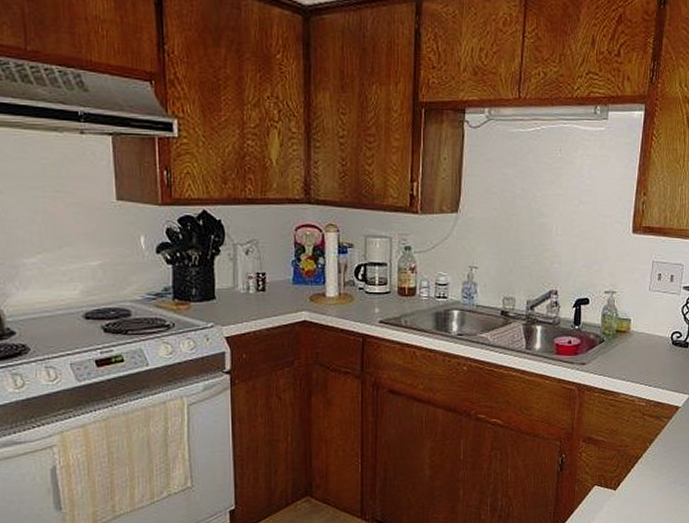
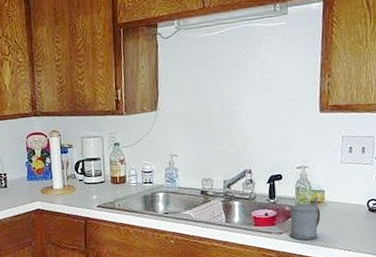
beer stein: none [592,326,625,373] -> present [289,197,321,240]

